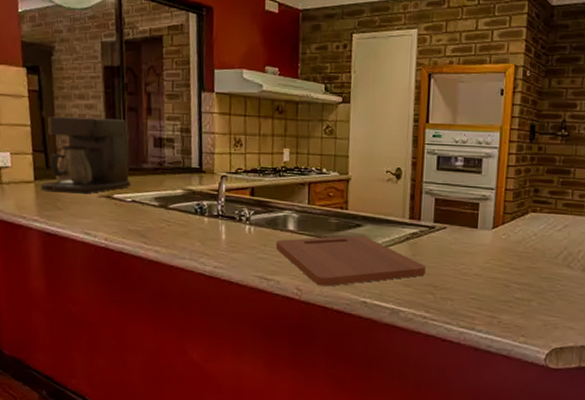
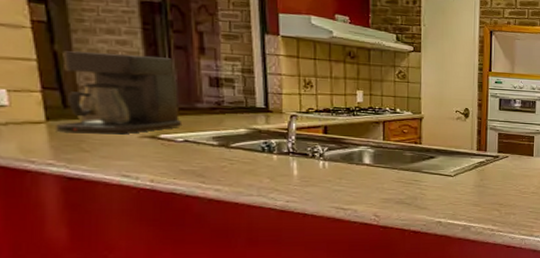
cutting board: present [275,235,427,287] -> none [351,165,493,211]

